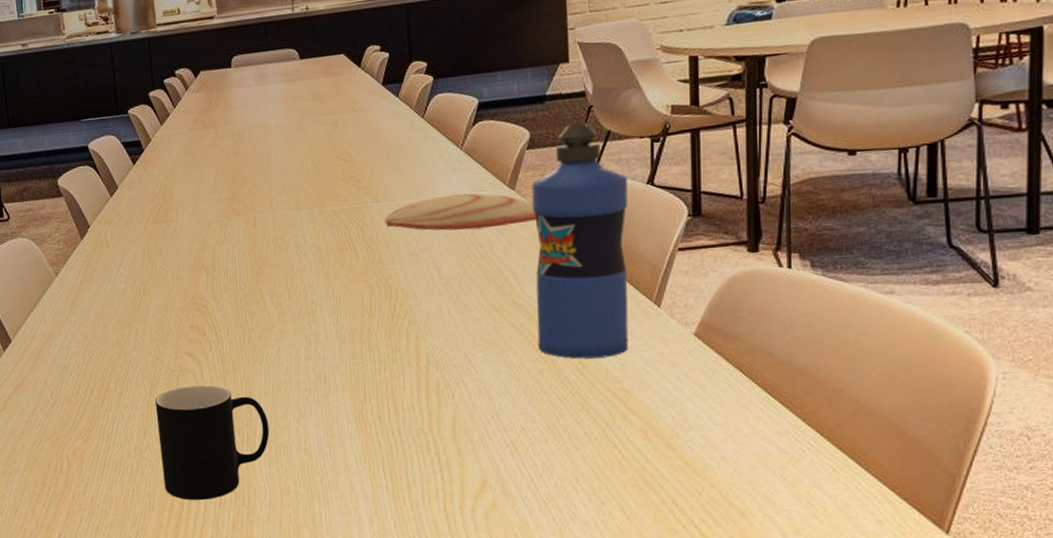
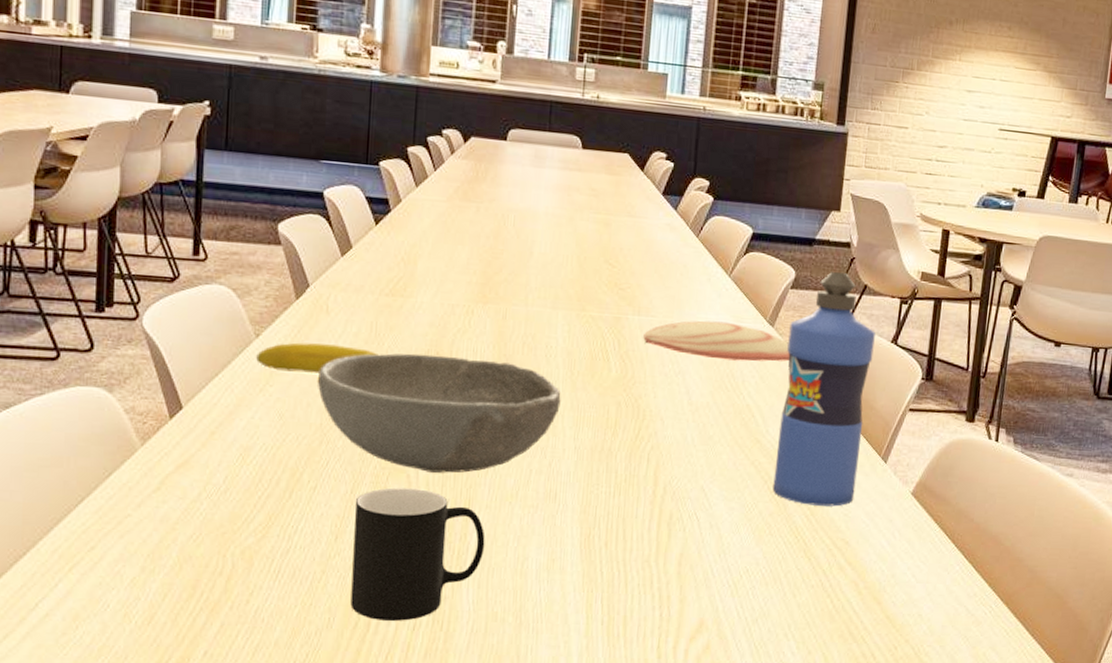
fruit: none [59,272,154,301] -> present [256,342,379,373]
bowl: none [107,264,317,370] -> present [317,353,561,473]

